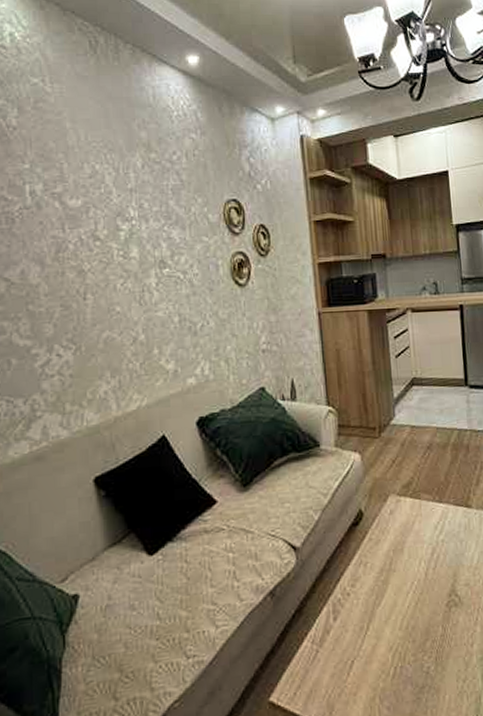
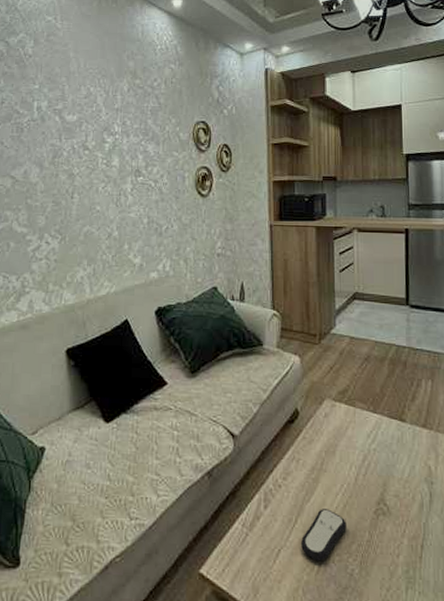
remote control: none [373,609,420,666] -> present [300,509,347,561]

